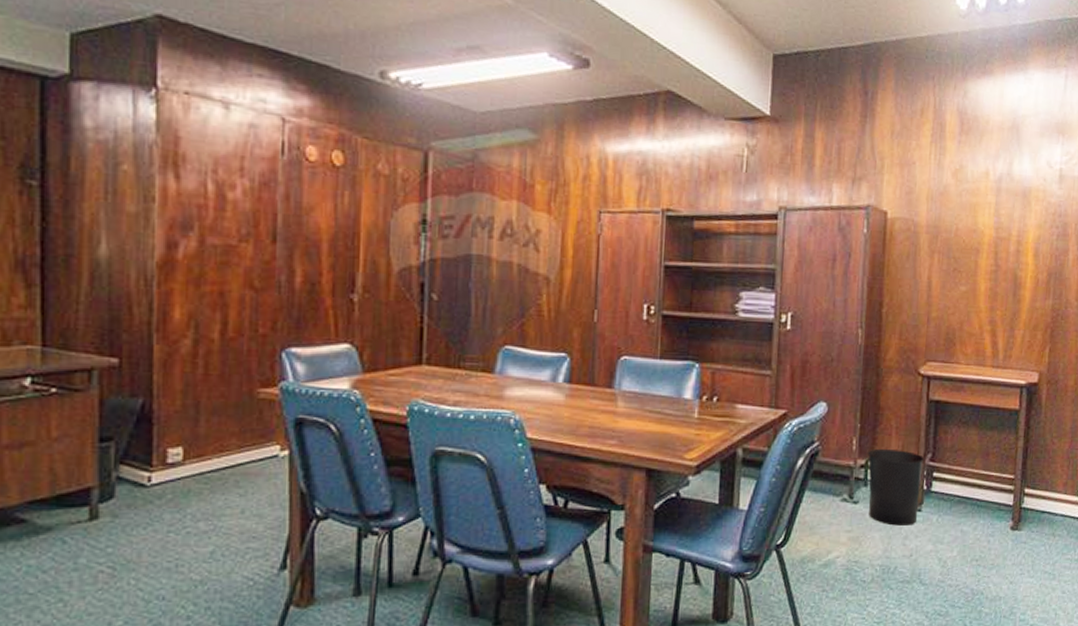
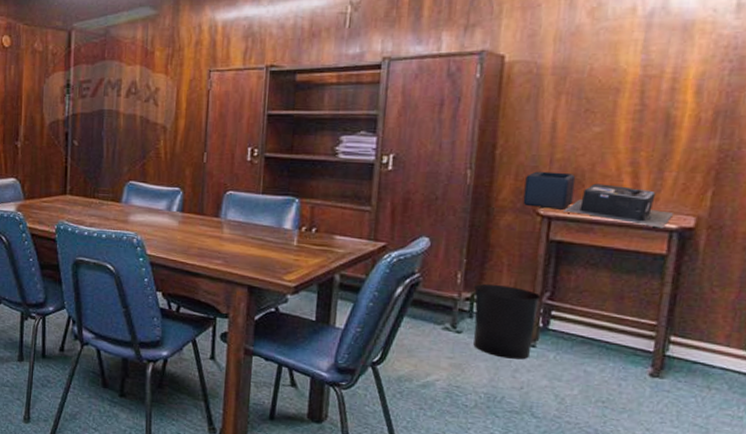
desk organizer: none [906,330,948,369] -> present [523,171,576,210]
printer: none [940,342,1023,385] -> present [563,183,675,229]

